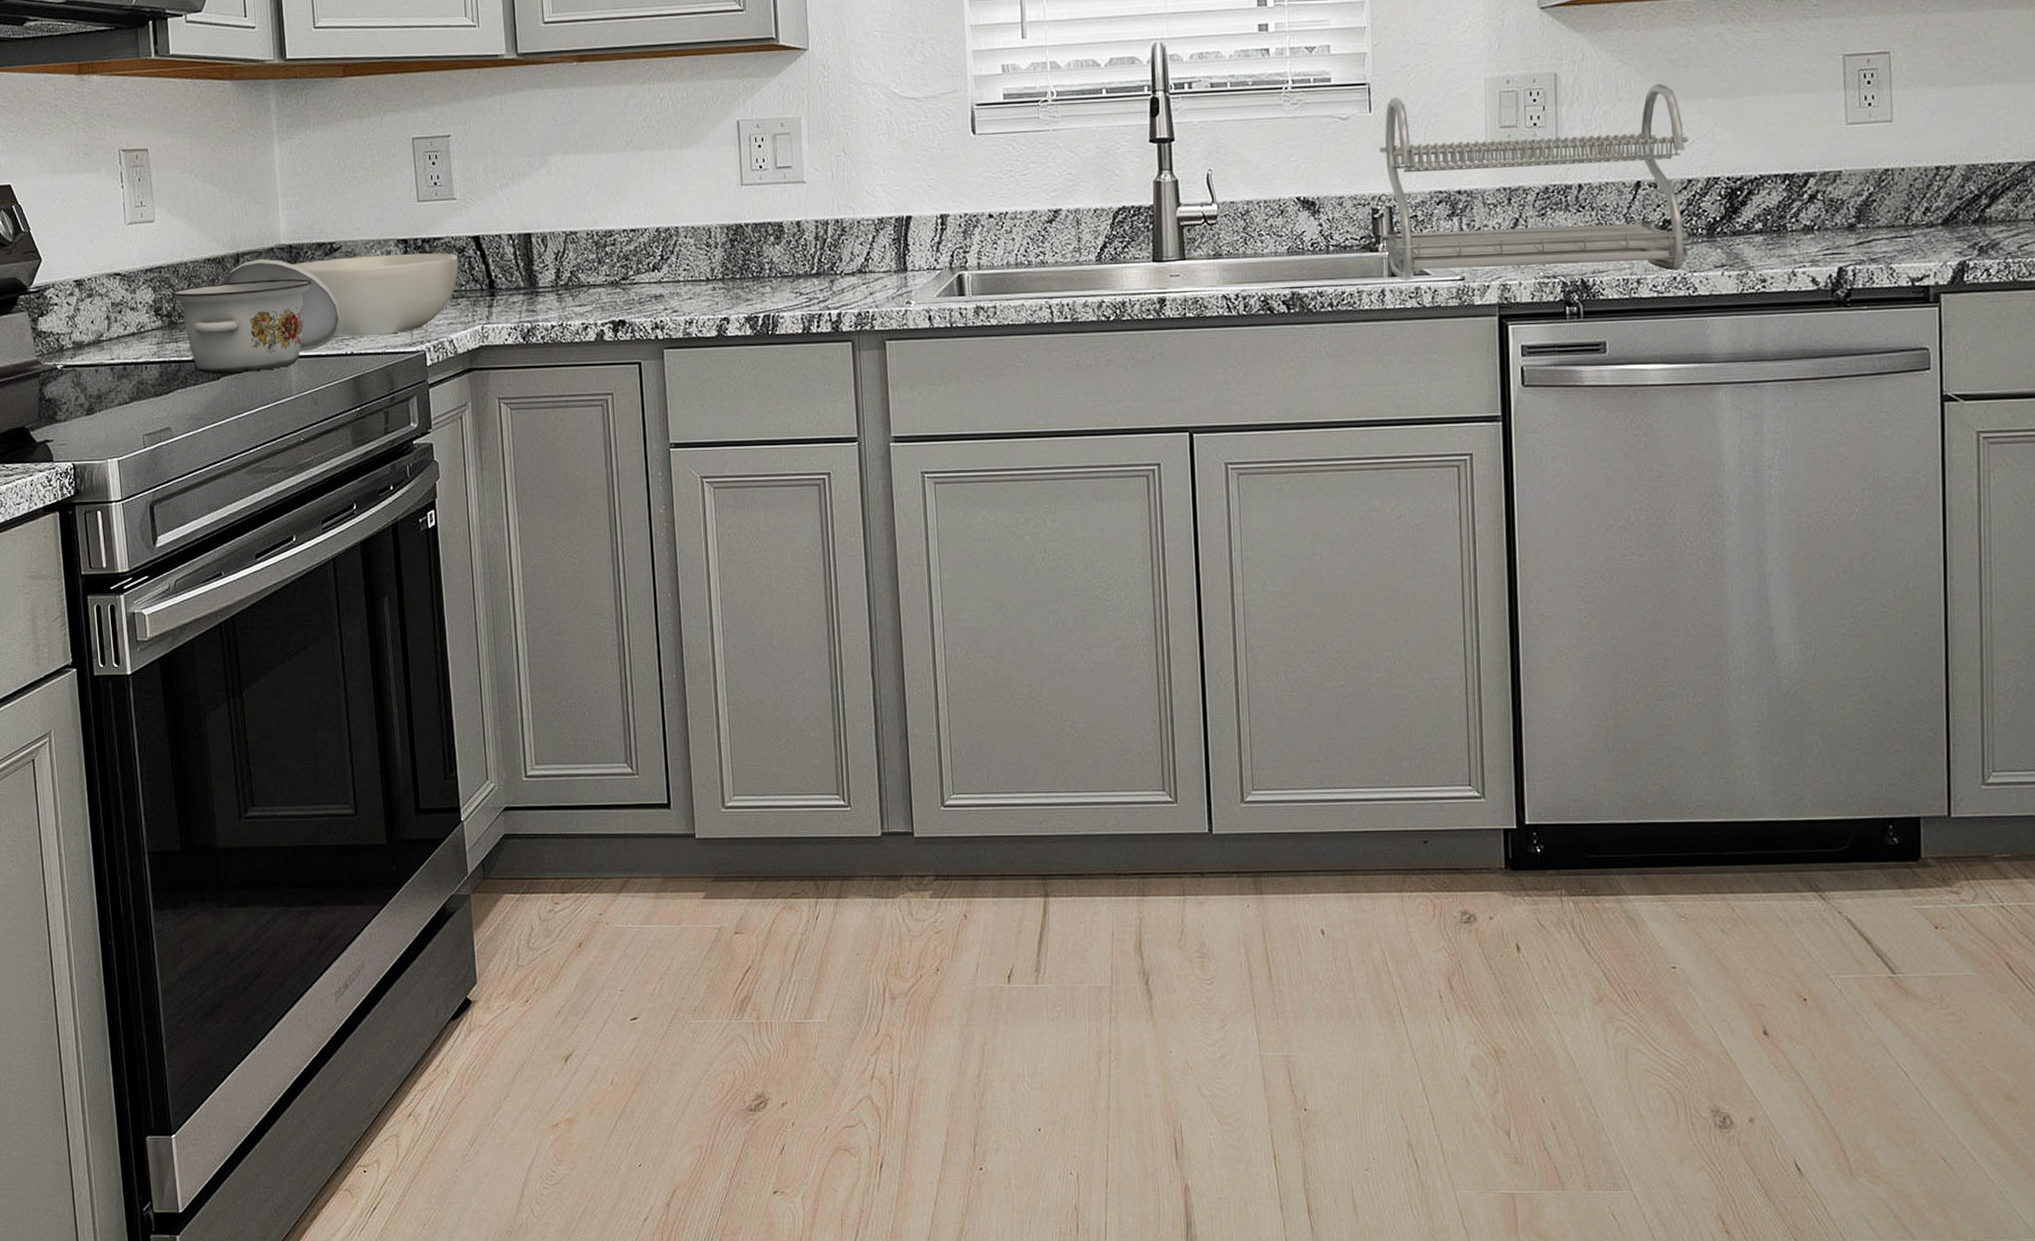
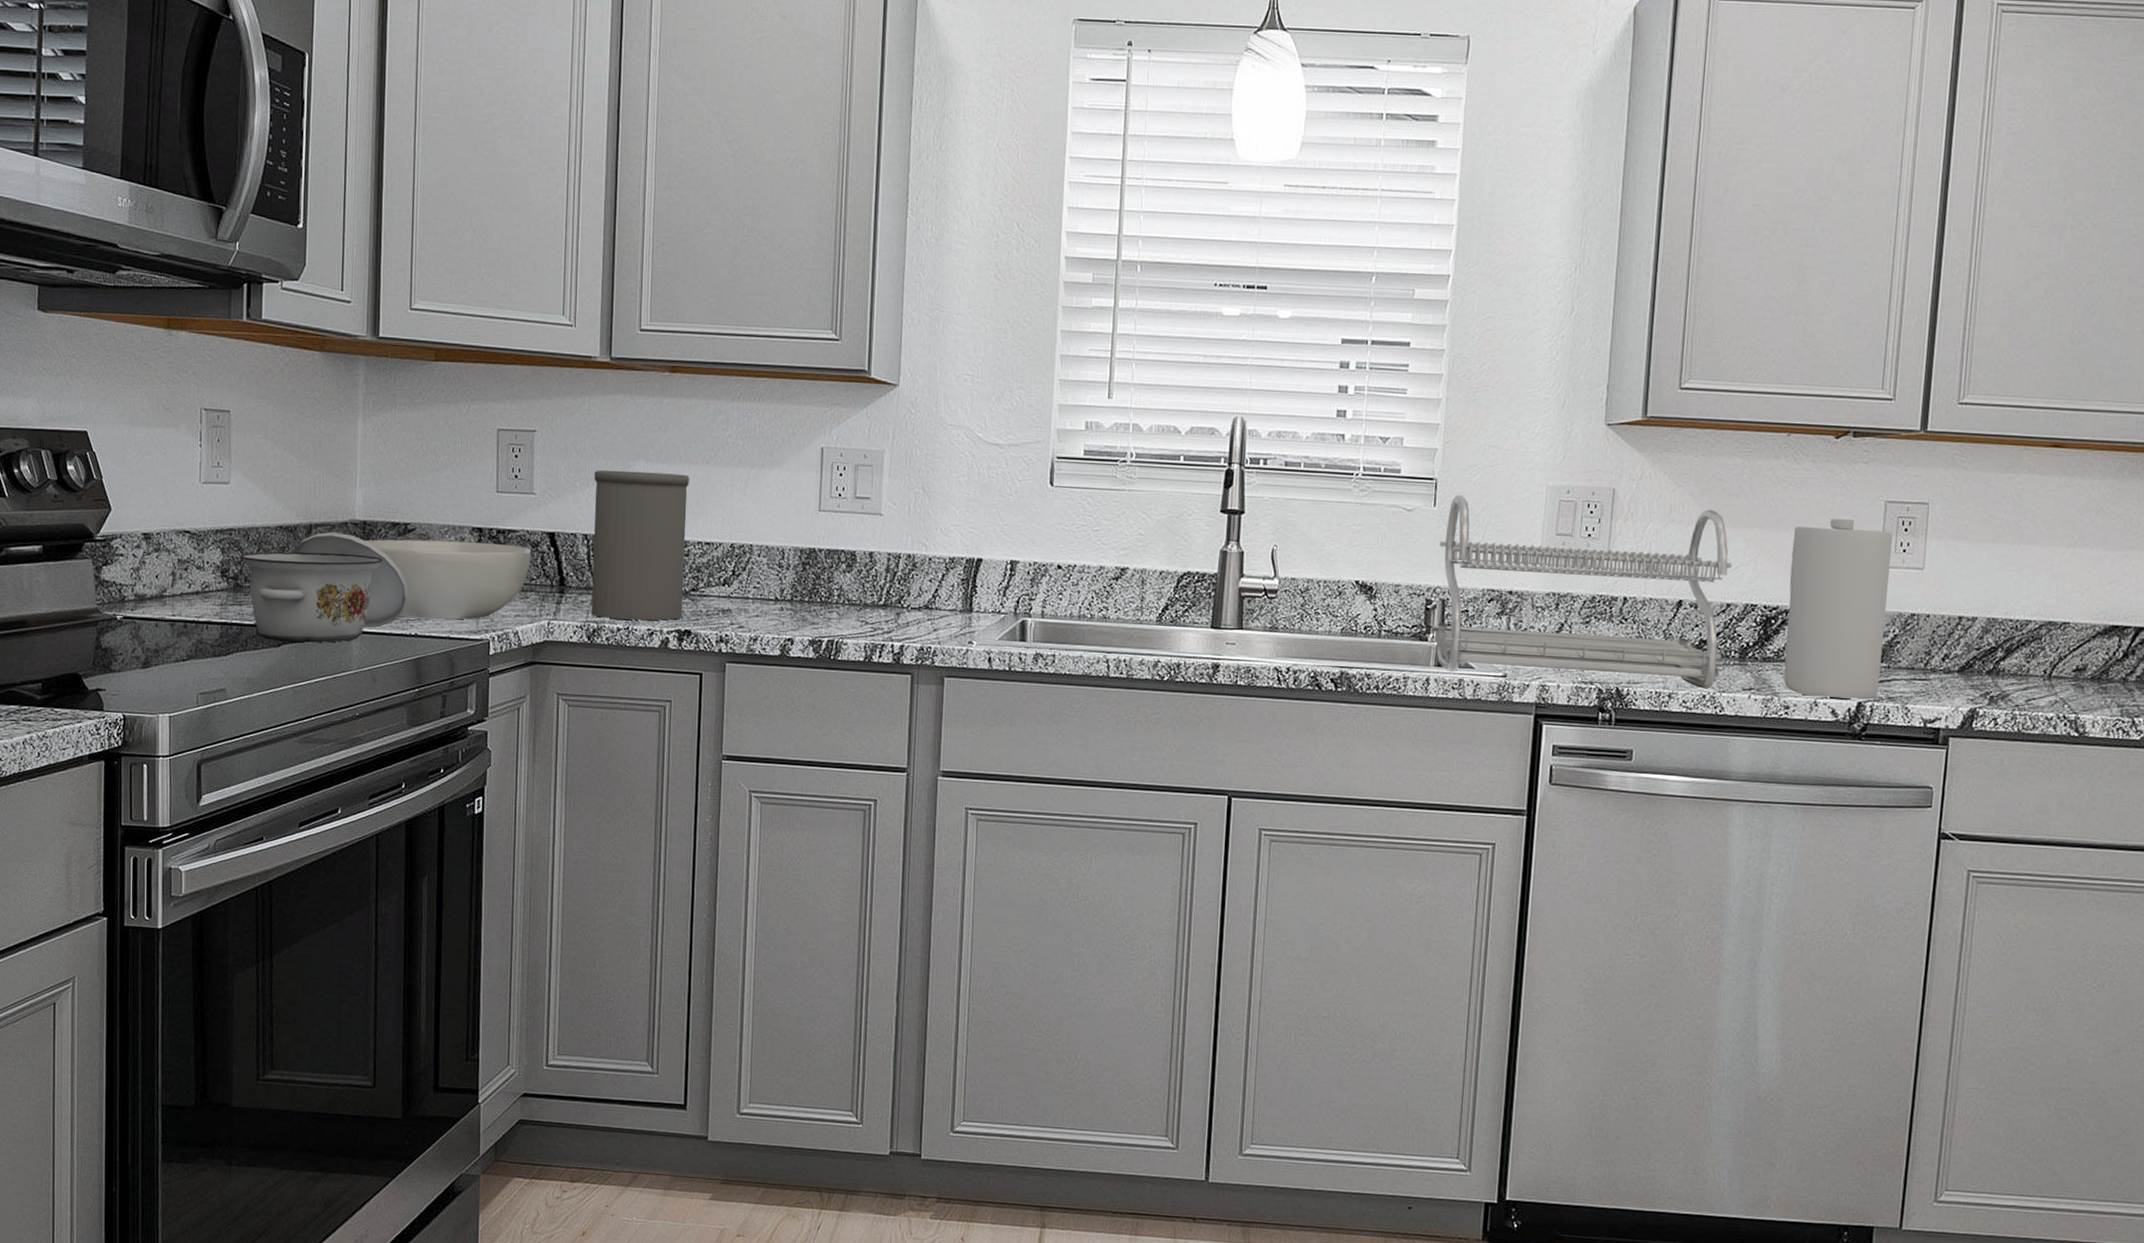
canister: none [513,163,615,317] -> present [591,470,689,621]
paper towel holder: none [1749,77,1859,266] -> present [1783,518,1892,700]

